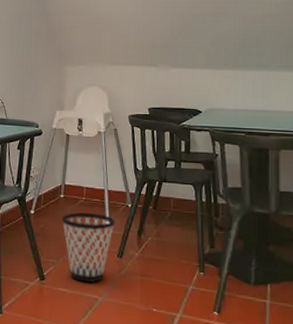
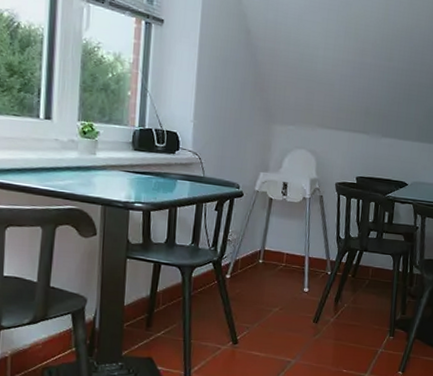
wastebasket: present [61,212,116,282] -> none [258,278,315,346]

